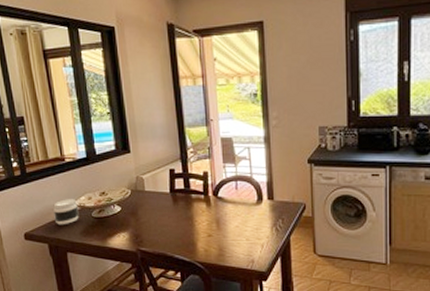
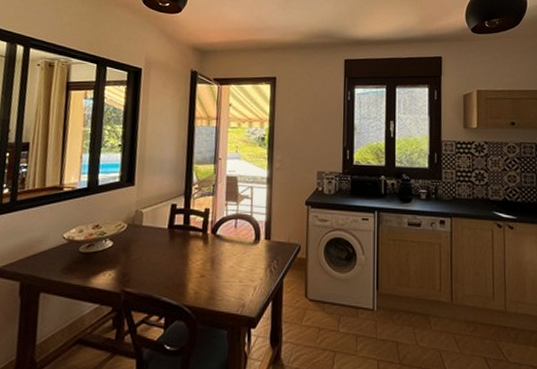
jar: present [53,199,79,225] -> none [35,231,66,261]

